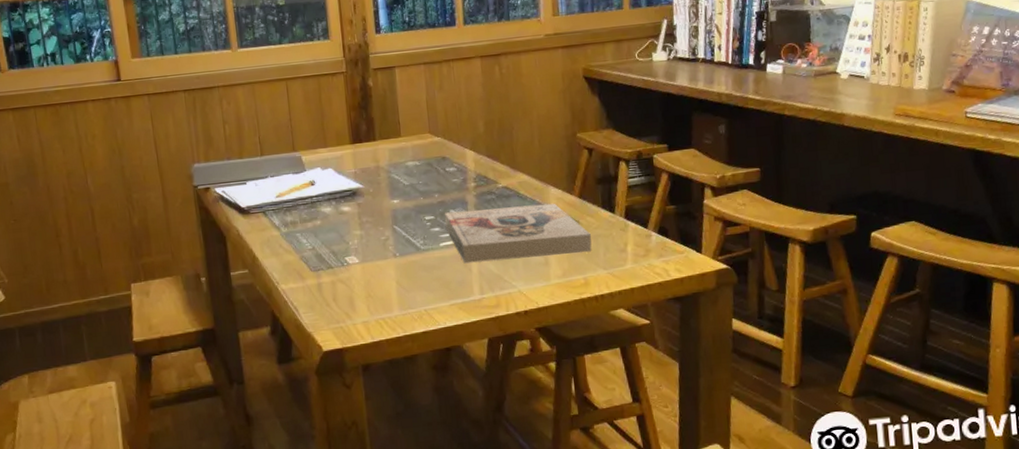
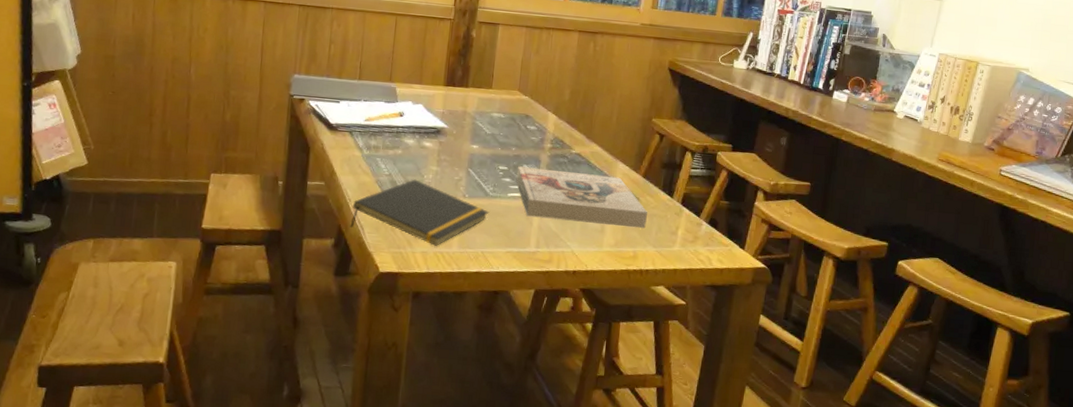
notepad: none [282,248,425,313] -> present [350,179,490,246]

